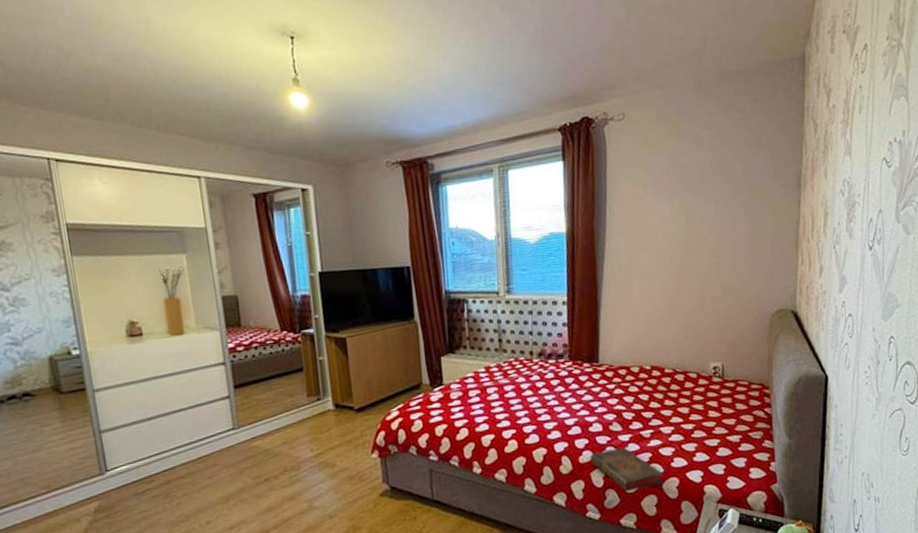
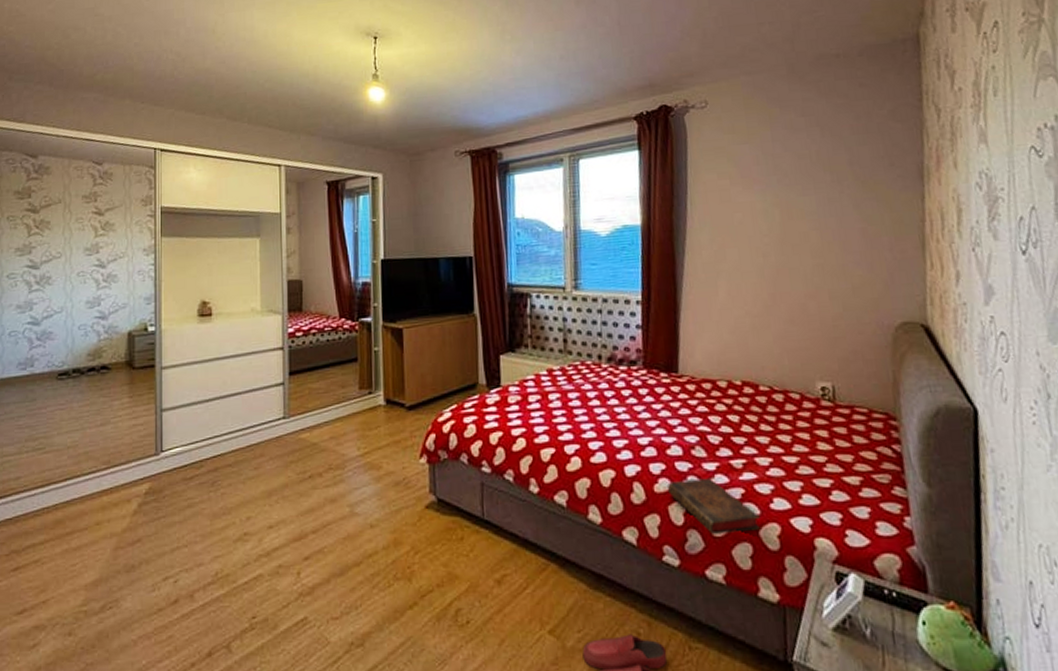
vase: present [158,266,185,336] -> none [234,249,257,318]

